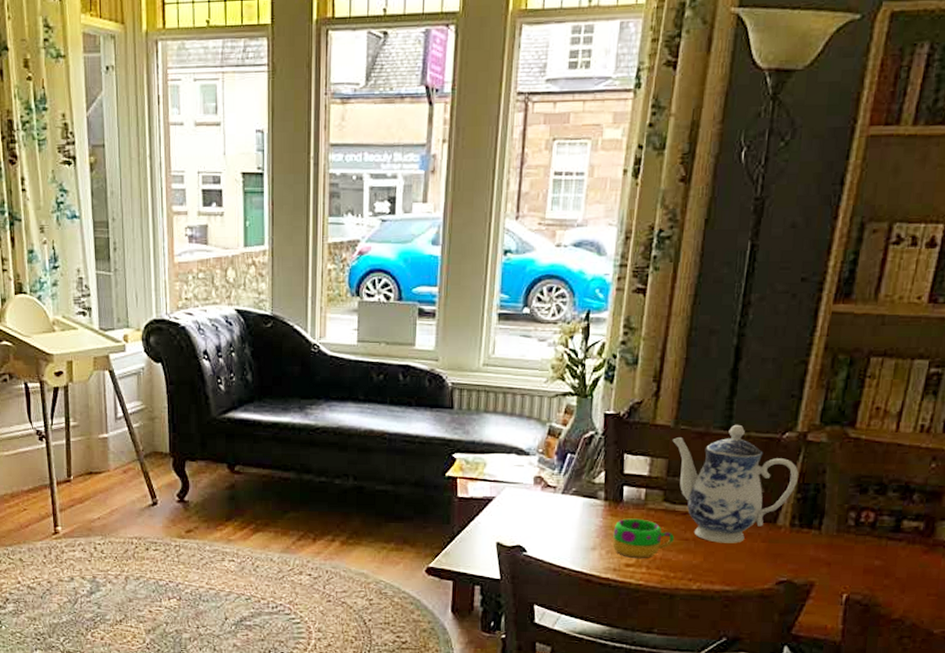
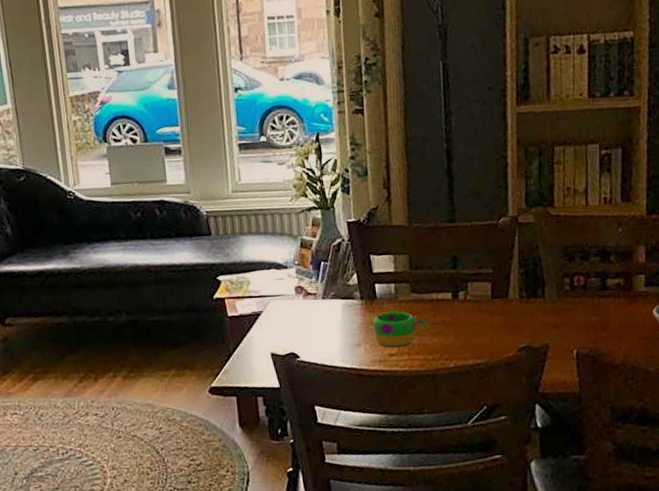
teapot: present [672,424,798,543] -> none [409,216,518,323]

